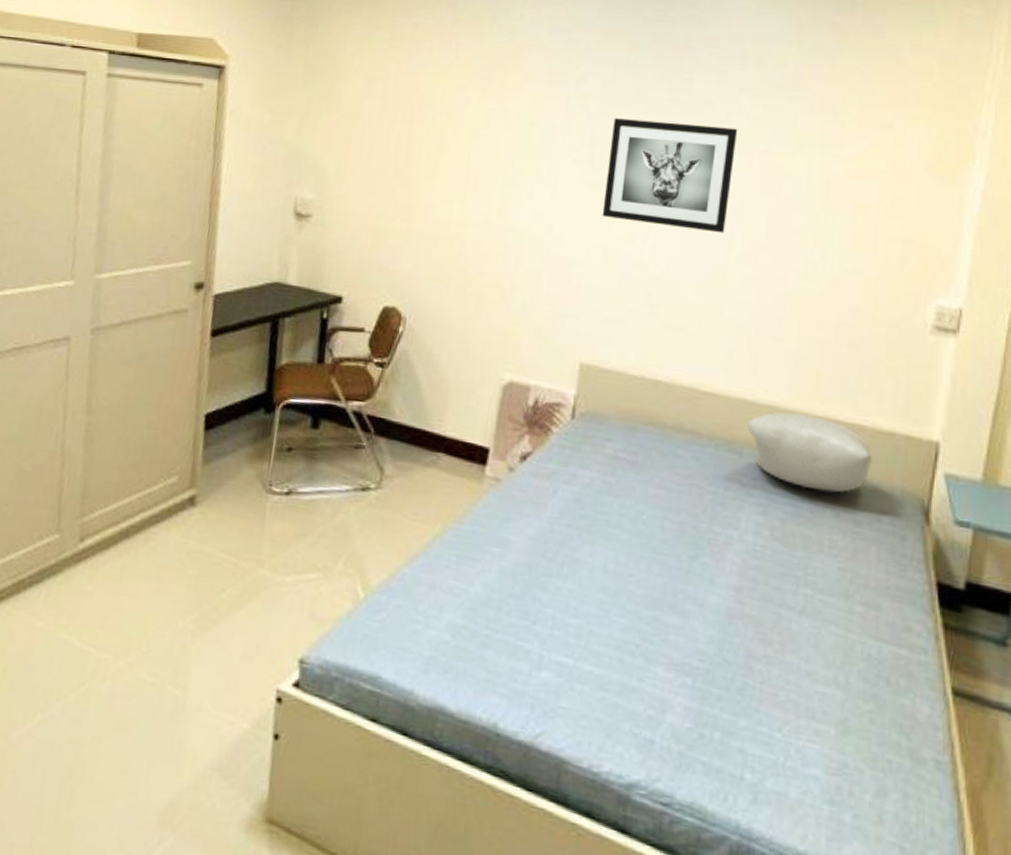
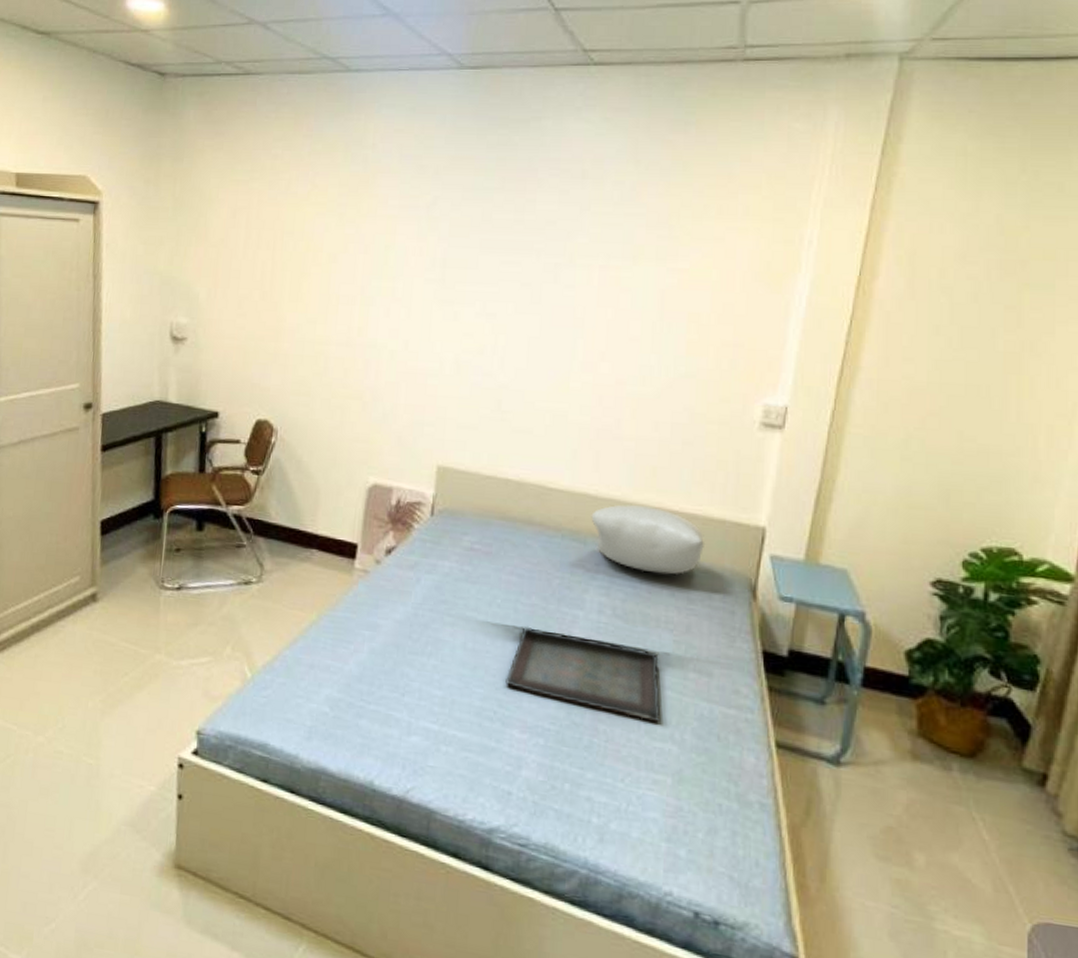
wall art: present [602,118,738,234] -> none [454,239,579,344]
serving tray: none [650,547,824,662] -> present [505,626,661,722]

